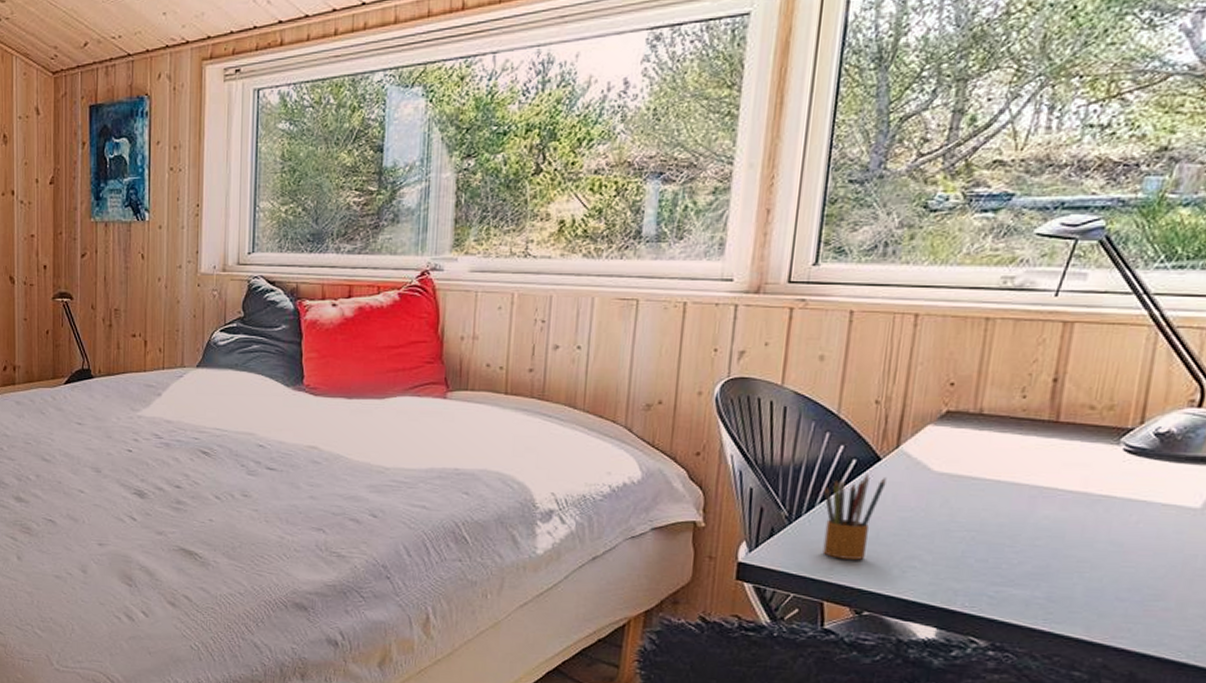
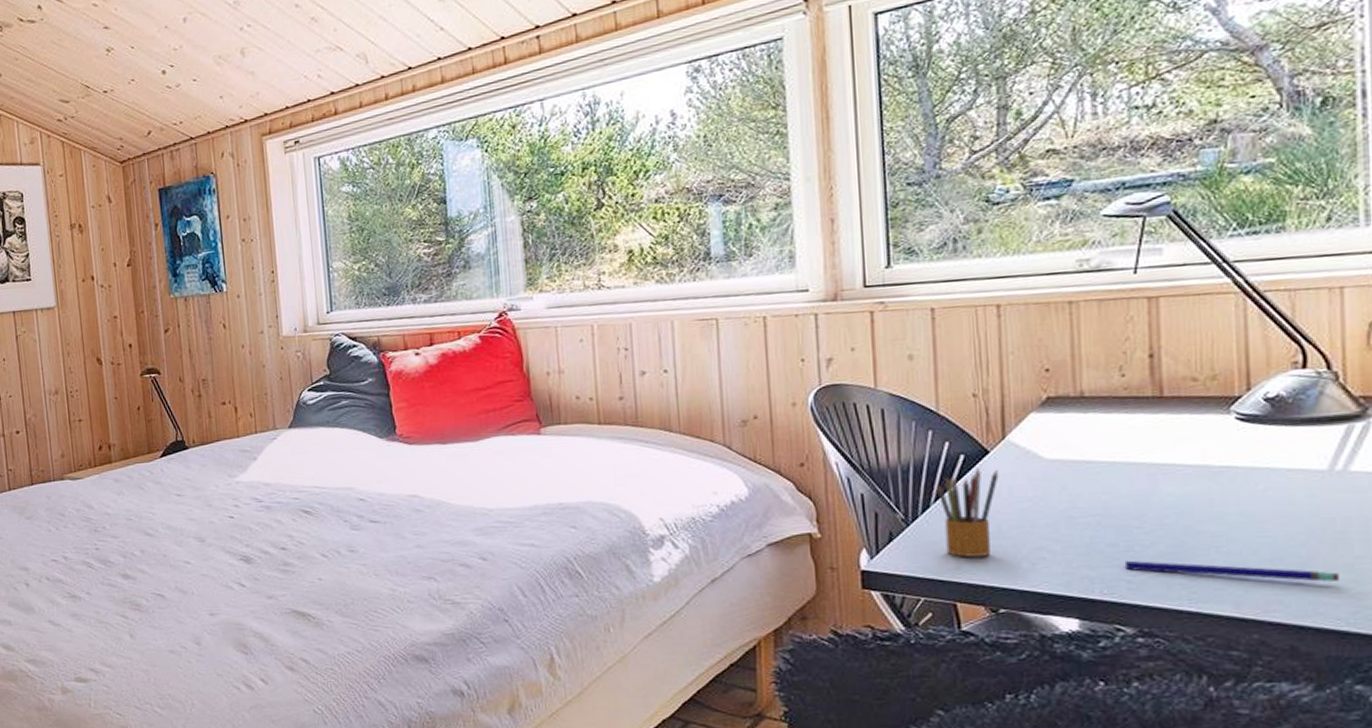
pen: none [989,576,1189,615] -> present [1124,560,1339,582]

